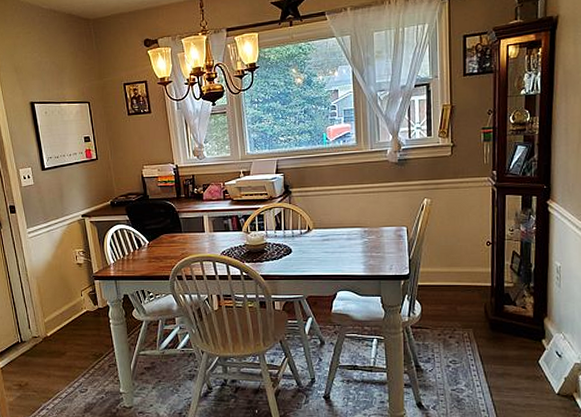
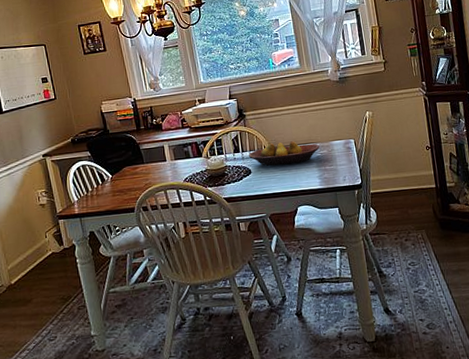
fruit bowl: none [290,223,369,247] -> present [248,141,320,166]

